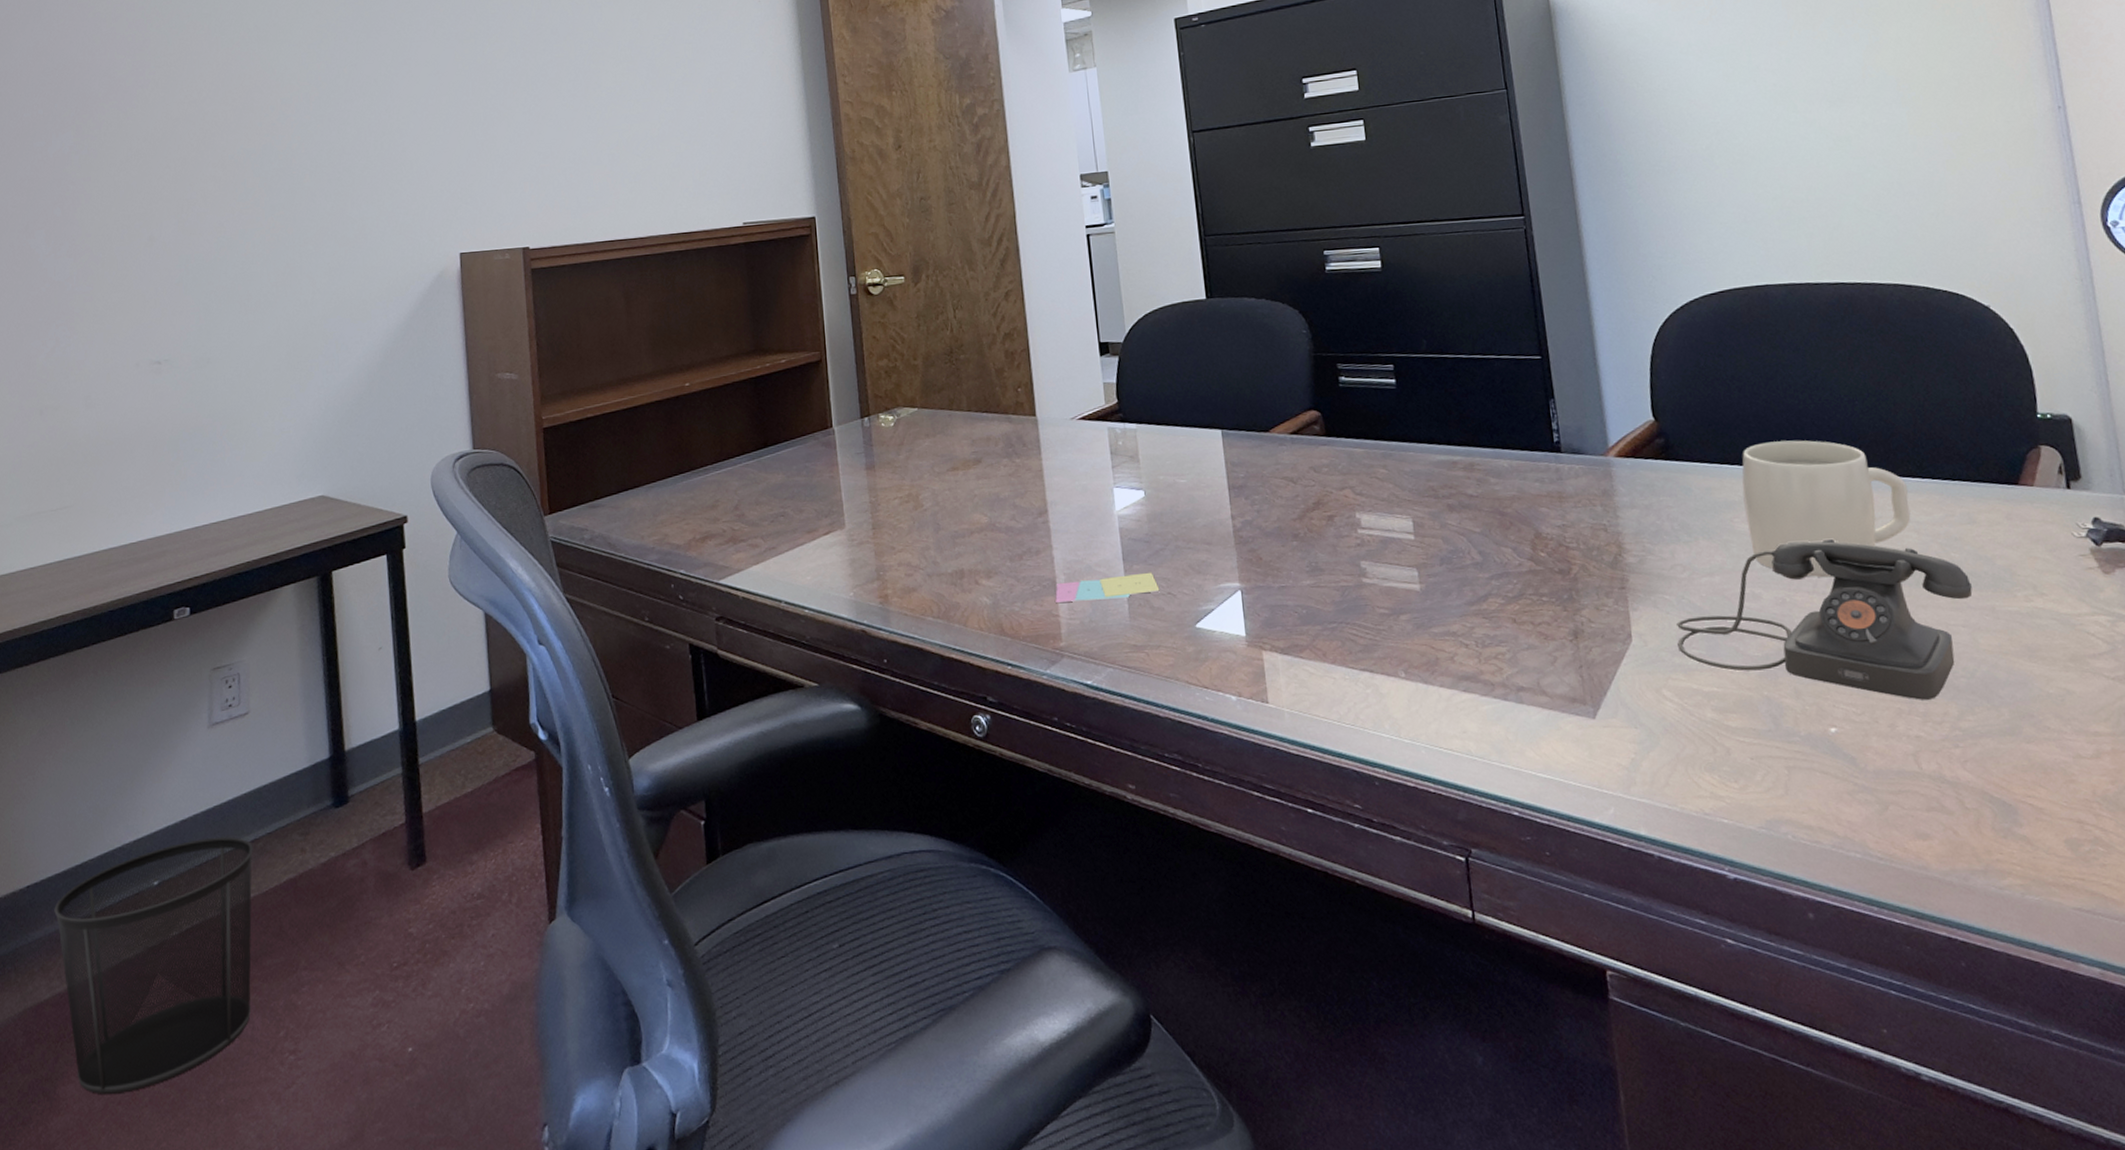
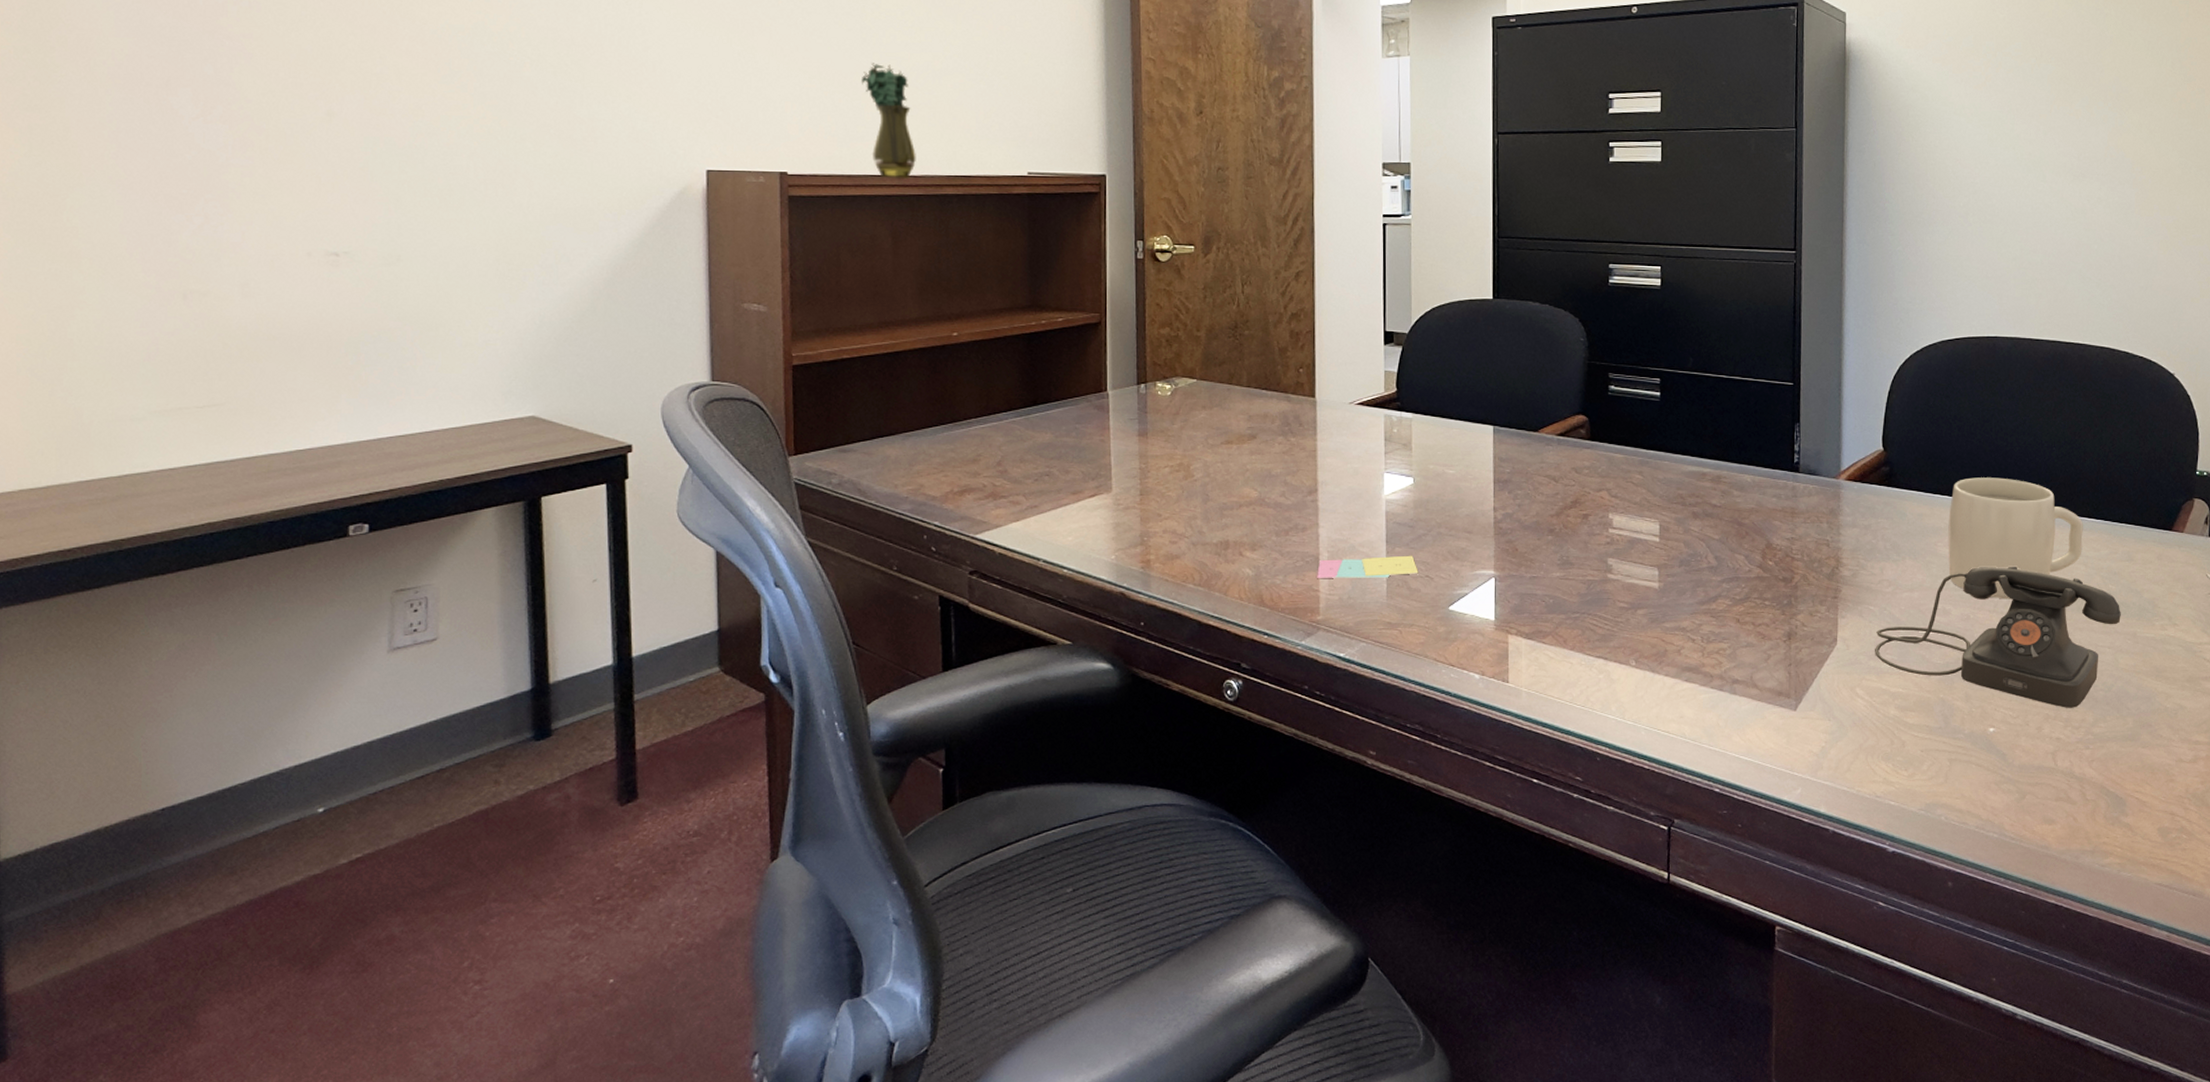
waste bin: present [54,836,253,1094] -> none [195,765,438,1022]
vase: none [589,137,642,244] -> present [862,63,916,180]

